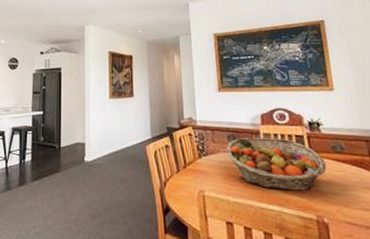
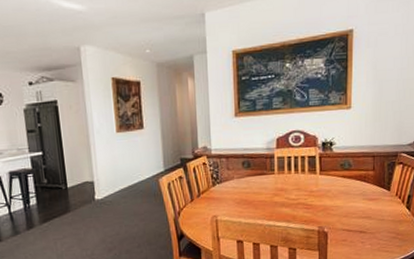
fruit basket: present [226,137,326,191] -> none [240,160,333,209]

